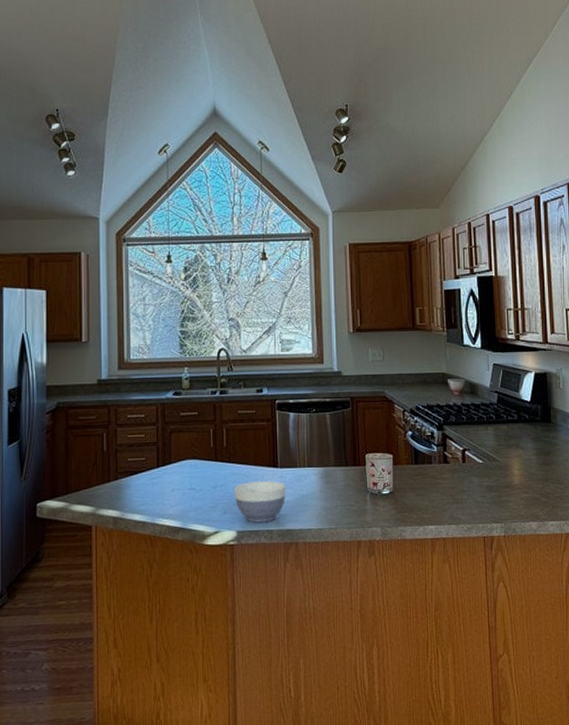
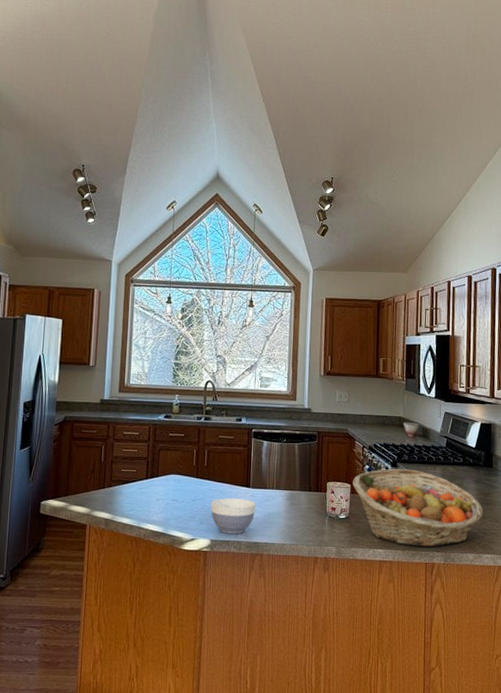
fruit basket: none [395,431,544,519] -> present [353,468,483,547]

